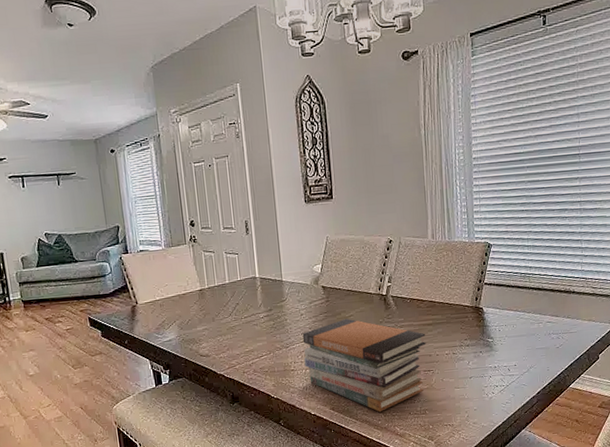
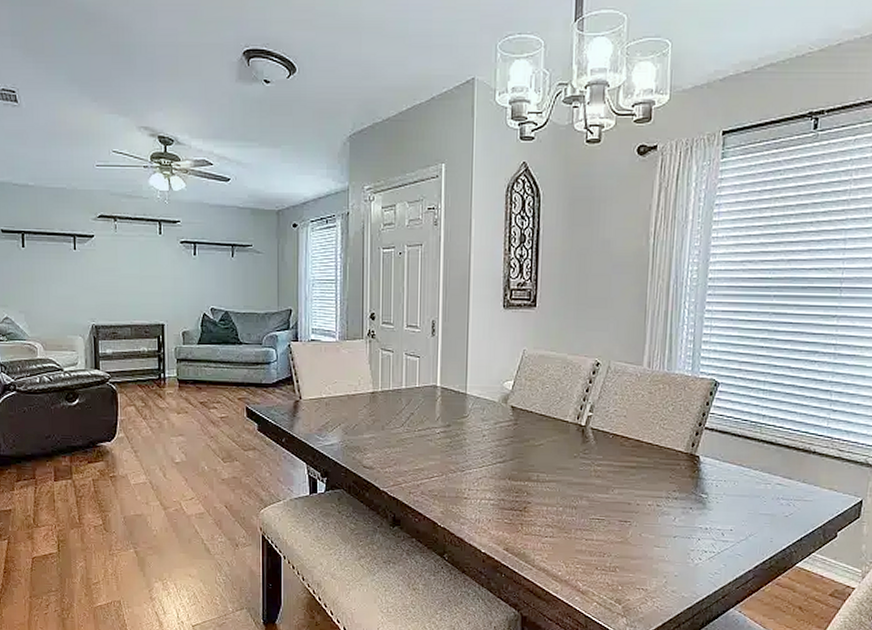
book stack: present [302,318,426,413] -> none [480,447,627,562]

